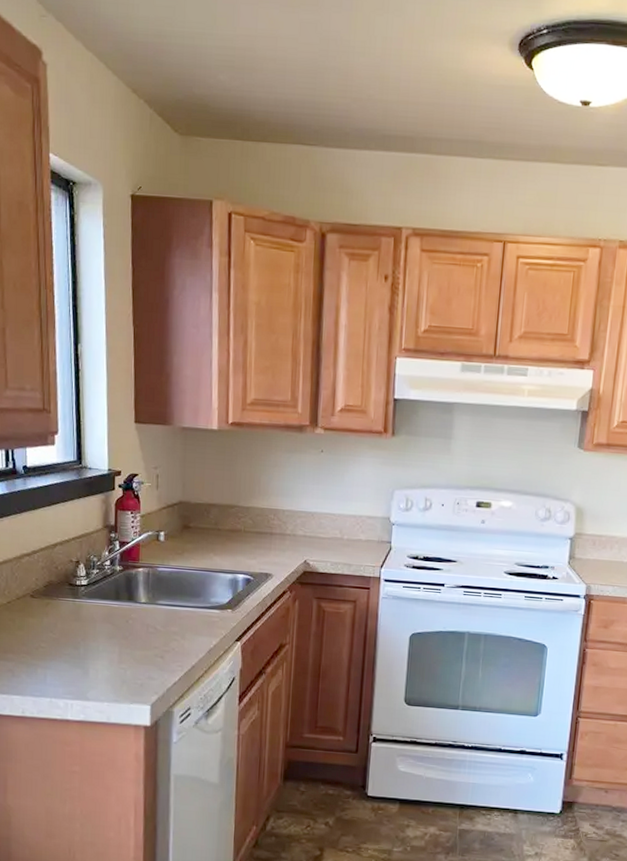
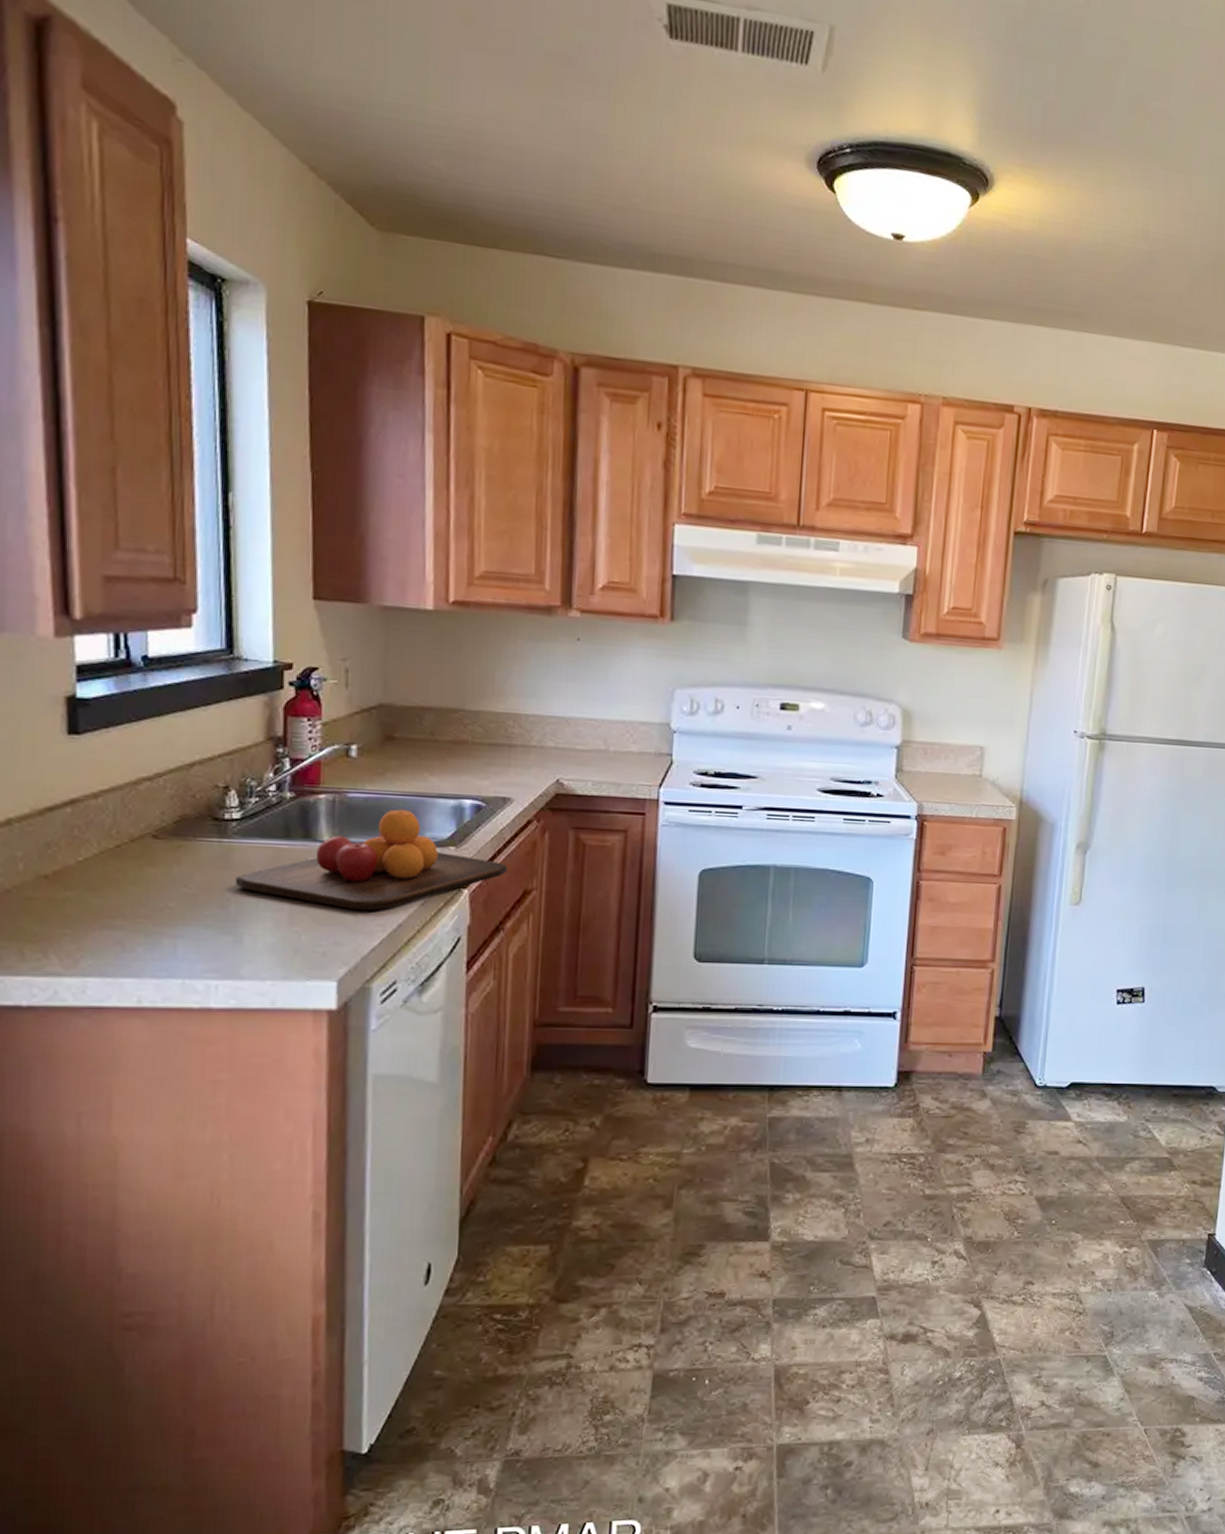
chopping board: none [83,580,268,655] -> present [235,809,507,911]

